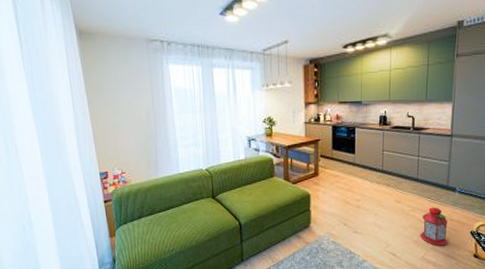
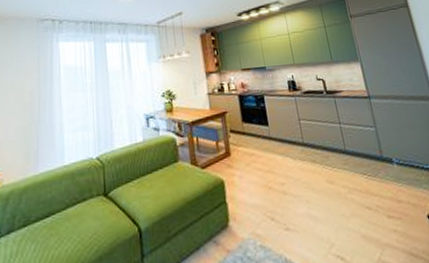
lantern: present [420,207,448,246] -> none [363,185,405,240]

